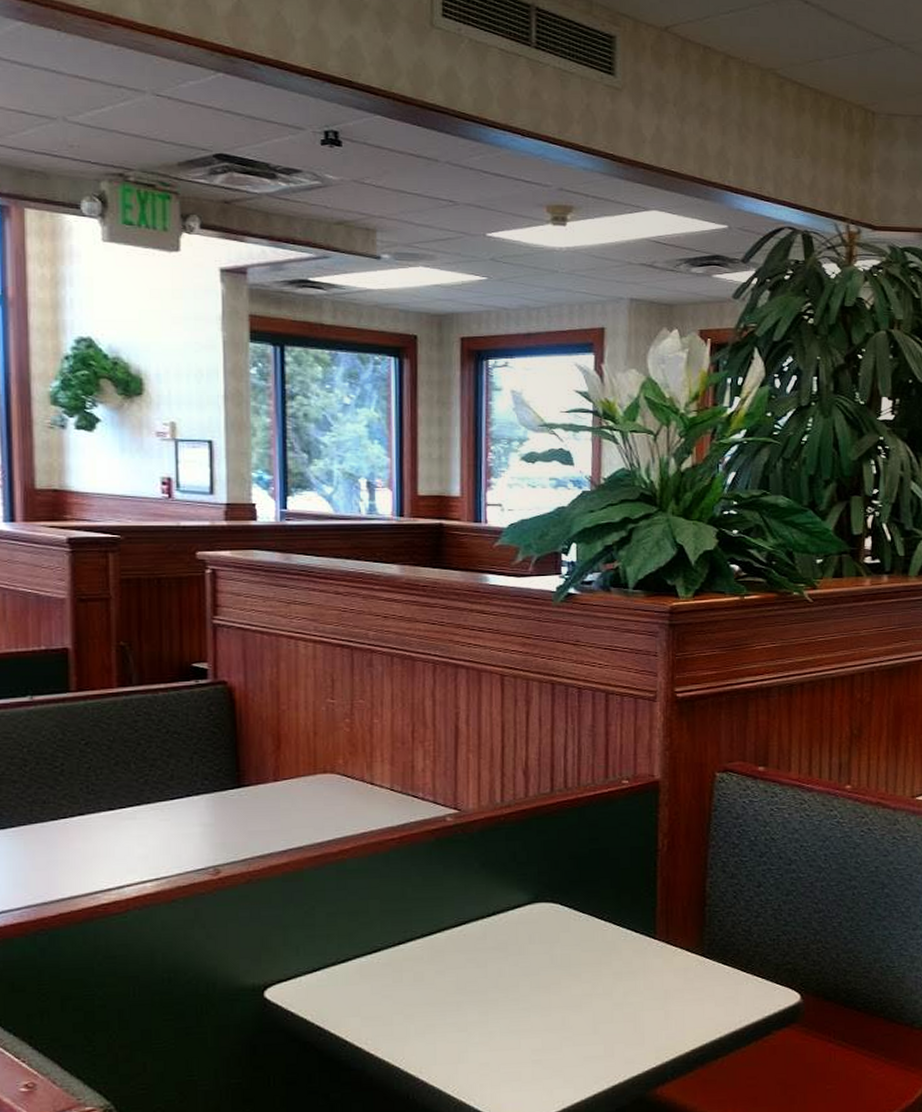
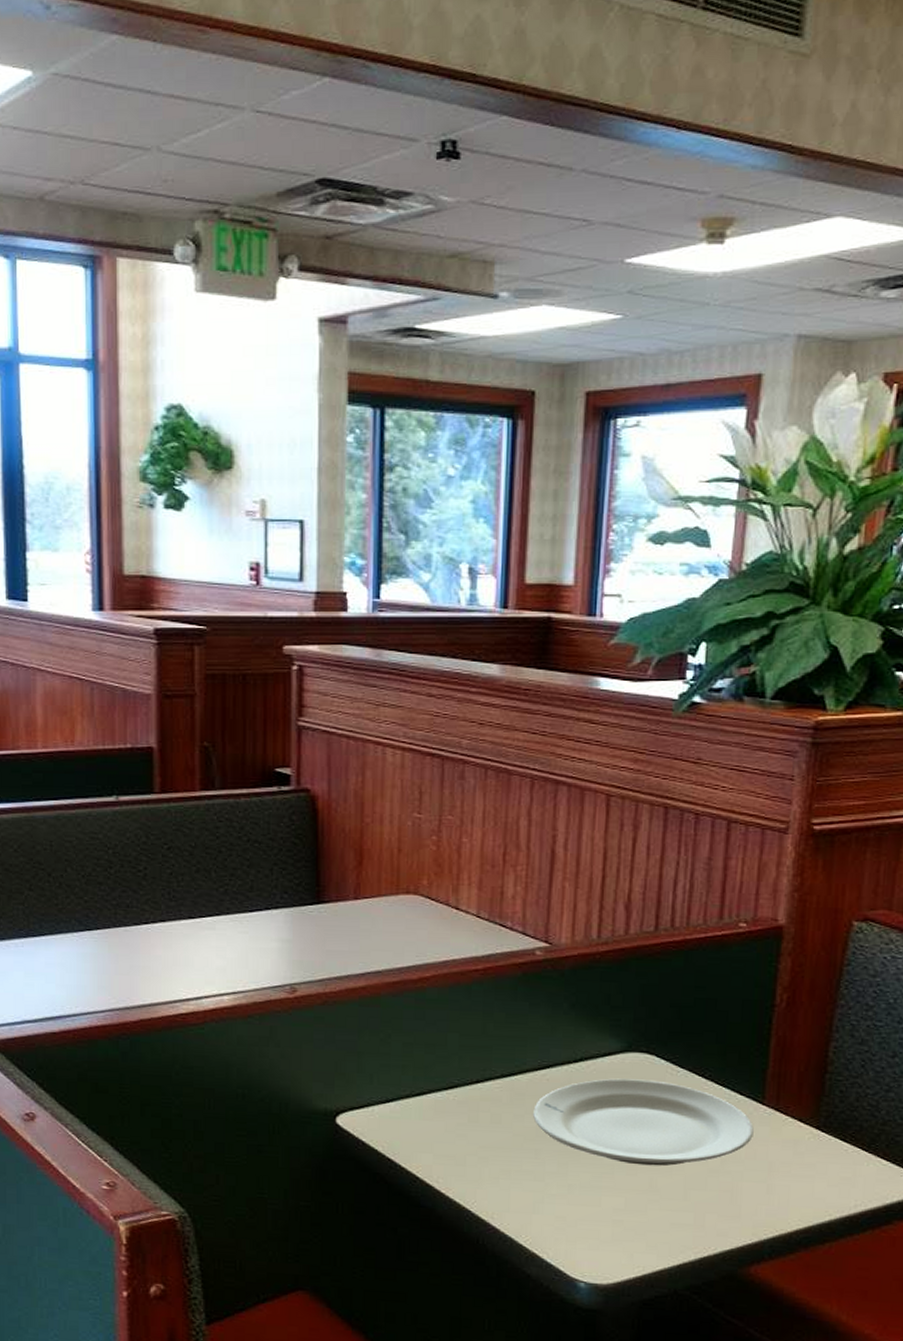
plate: none [453,926,649,1006] -> present [533,1078,754,1166]

